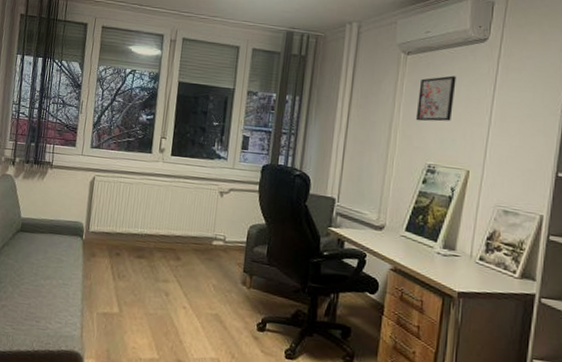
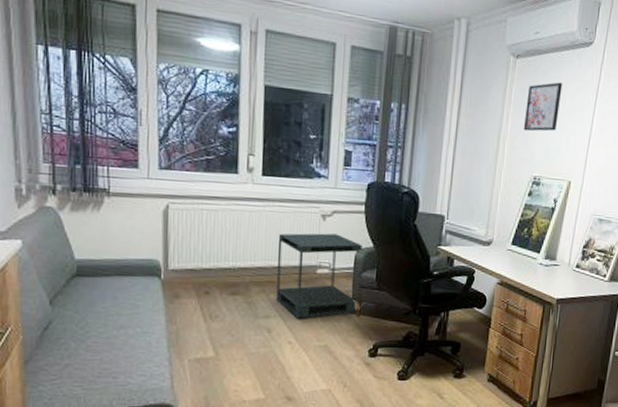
side table: none [175,206,255,287] -> present [276,233,362,319]

